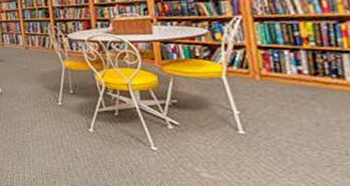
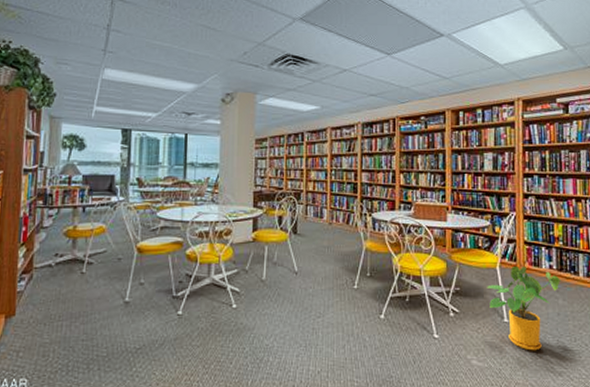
house plant: none [211,73,316,165] -> present [486,265,560,351]

